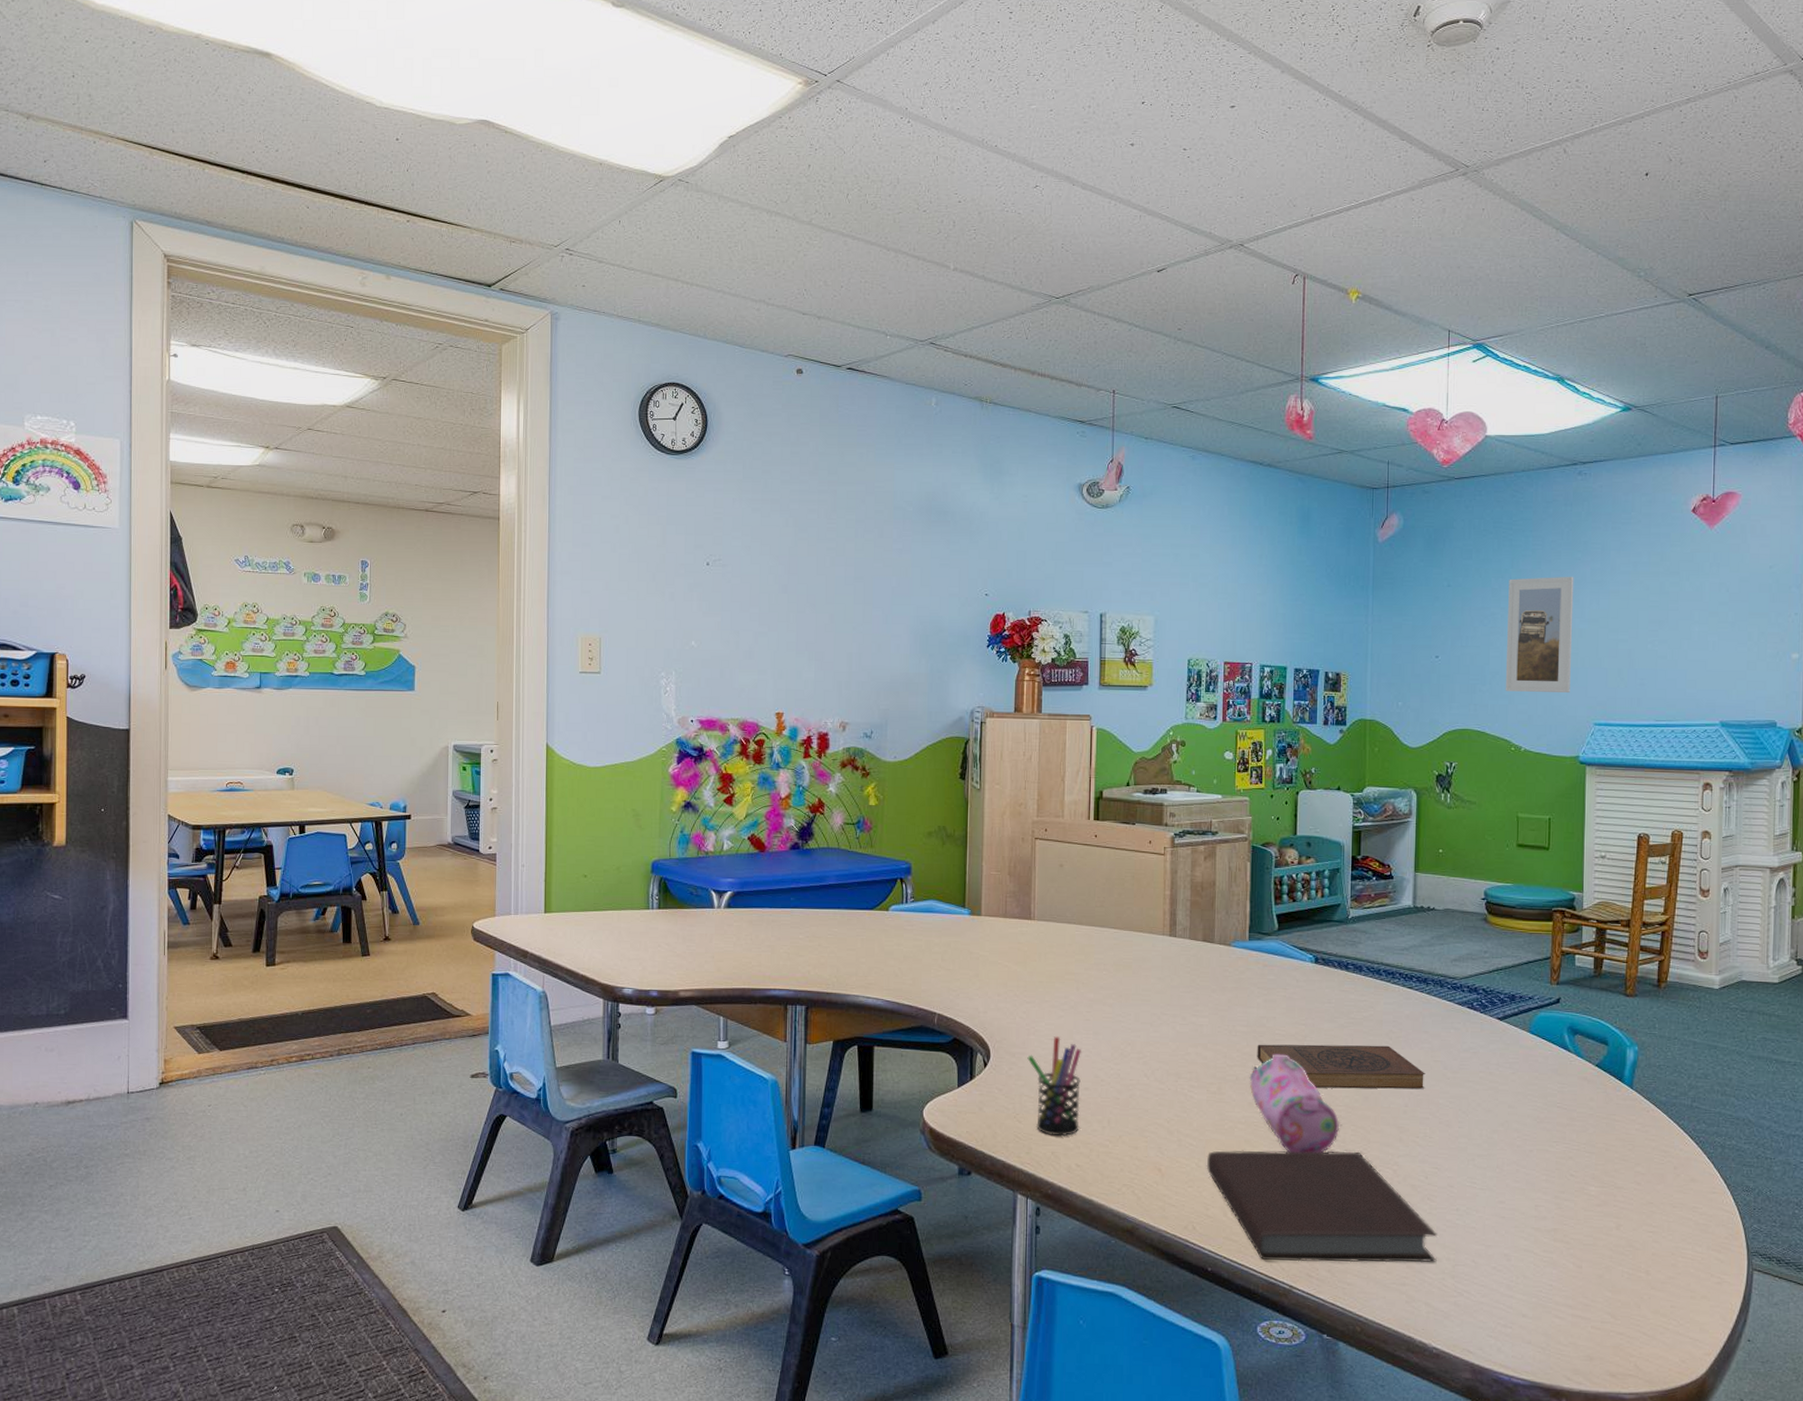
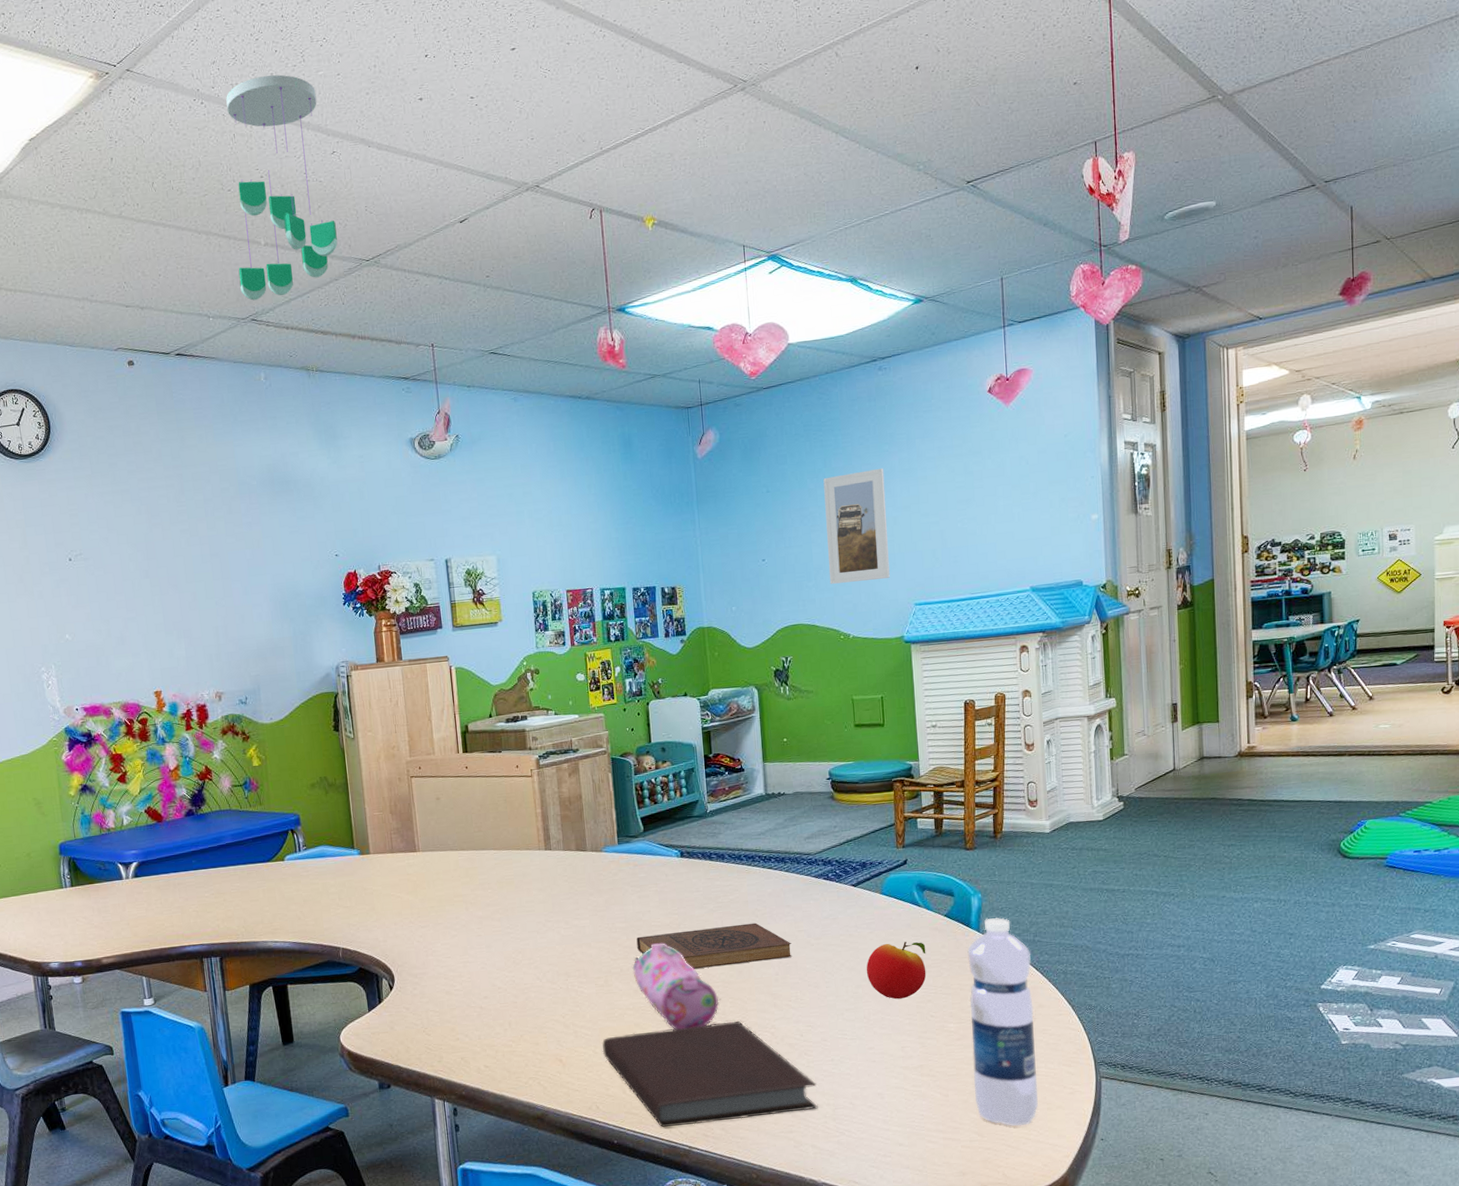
ceiling mobile: none [923,103,1029,324] -> present [226,74,338,301]
pen holder: present [1027,1036,1082,1137] -> none [428,954,484,1043]
apple: none [1504,1087,1572,1152] -> present [866,941,927,1000]
water bottle: none [1611,1074,1686,1313] -> present [967,918,1038,1126]

